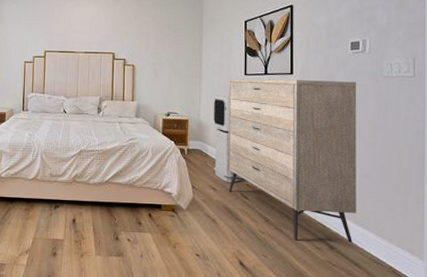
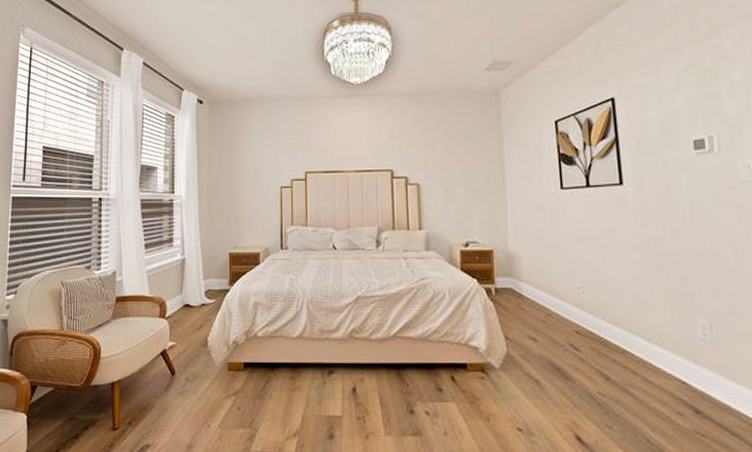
air purifier: present [213,95,243,183] -> none [524,216,571,330]
dresser: present [228,78,357,243] -> none [541,190,725,404]

